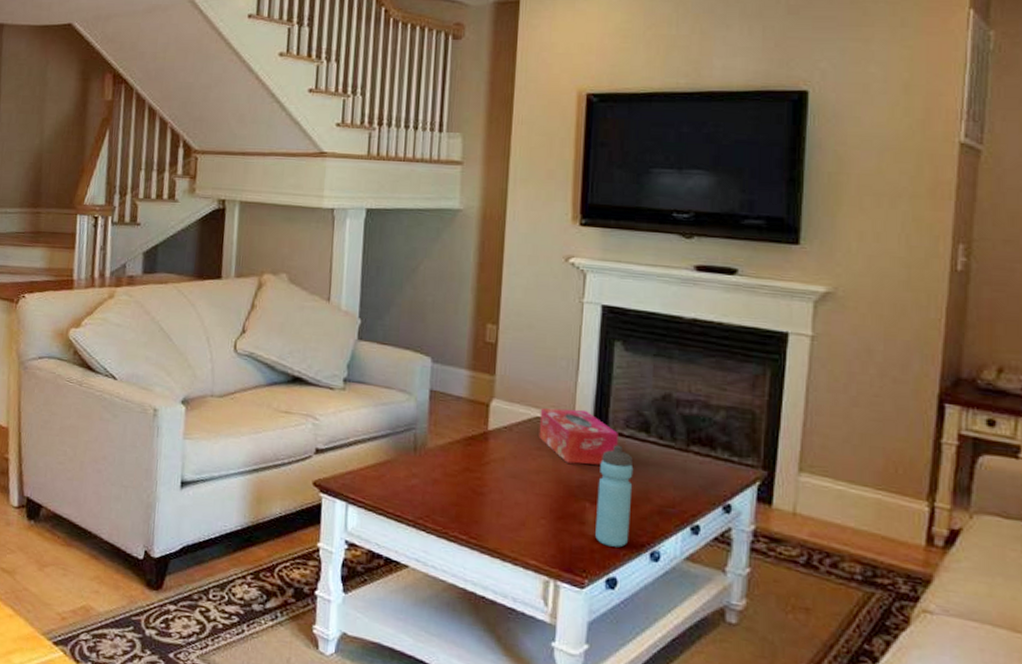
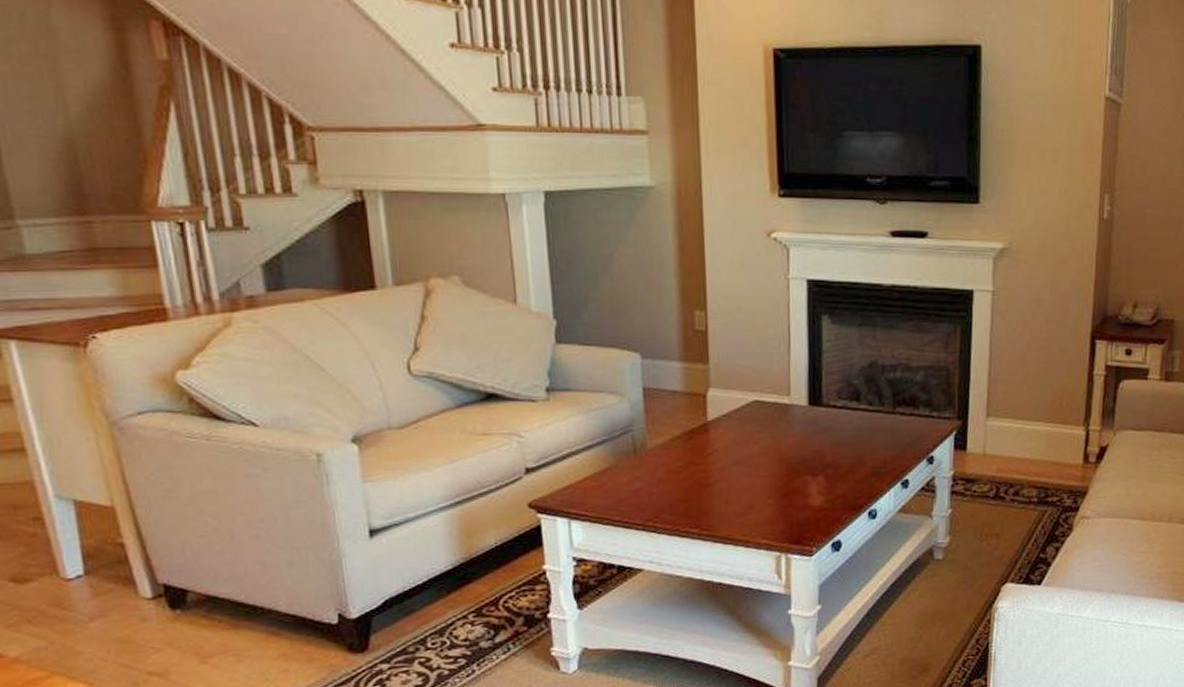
tissue box: present [539,408,618,465] -> none [757,387,832,441]
water bottle: present [595,445,634,548] -> none [817,417,849,513]

